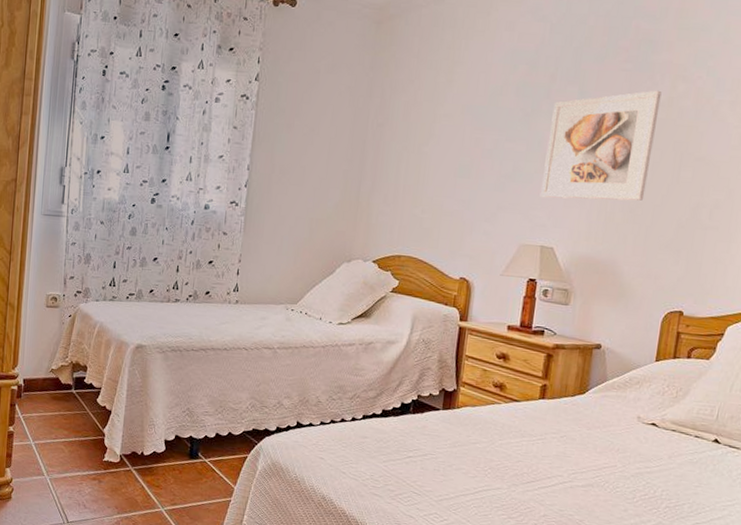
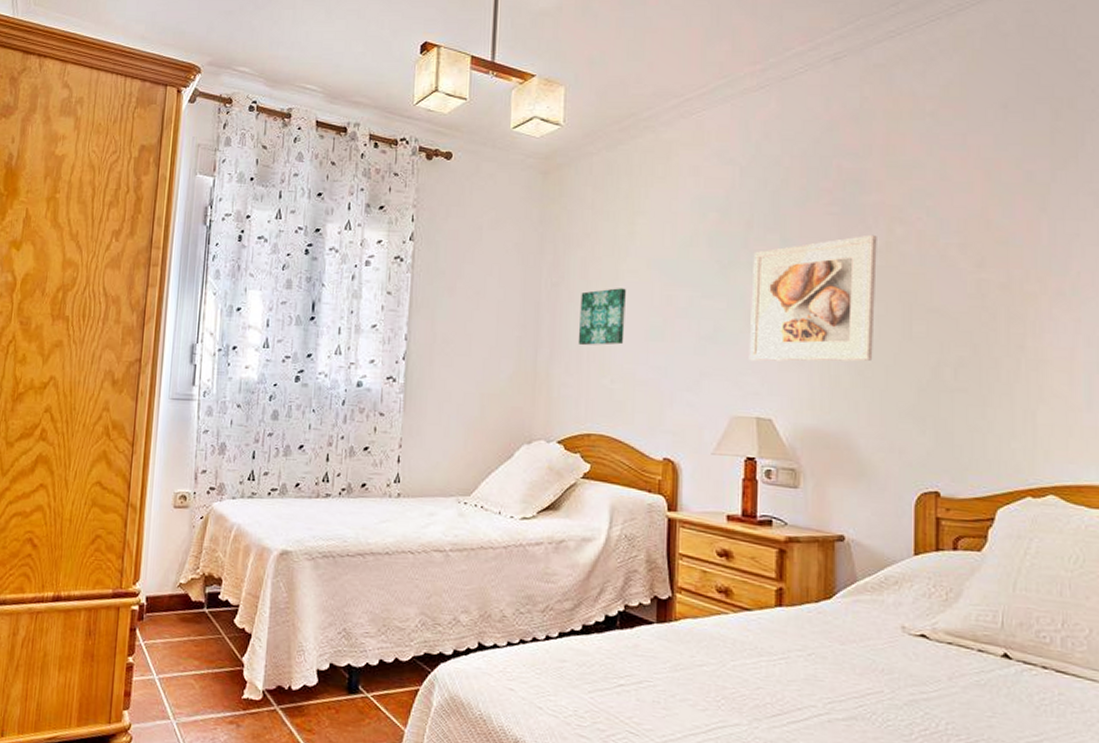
wall art: none [396,130,441,180] -> present [578,288,626,345]

